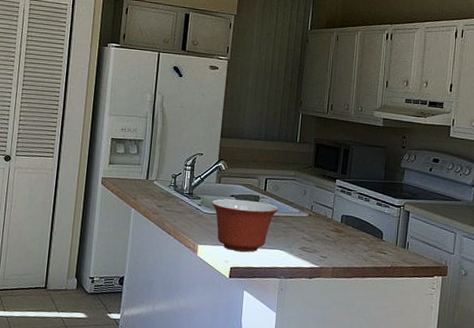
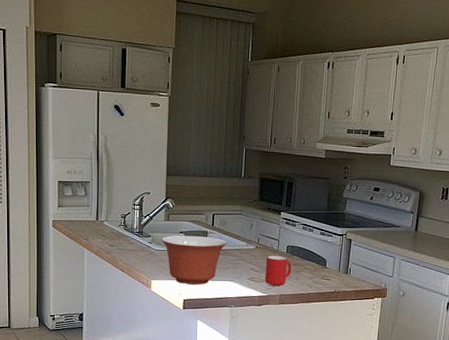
cup: none [317,224,346,257] -> present [265,255,292,286]

